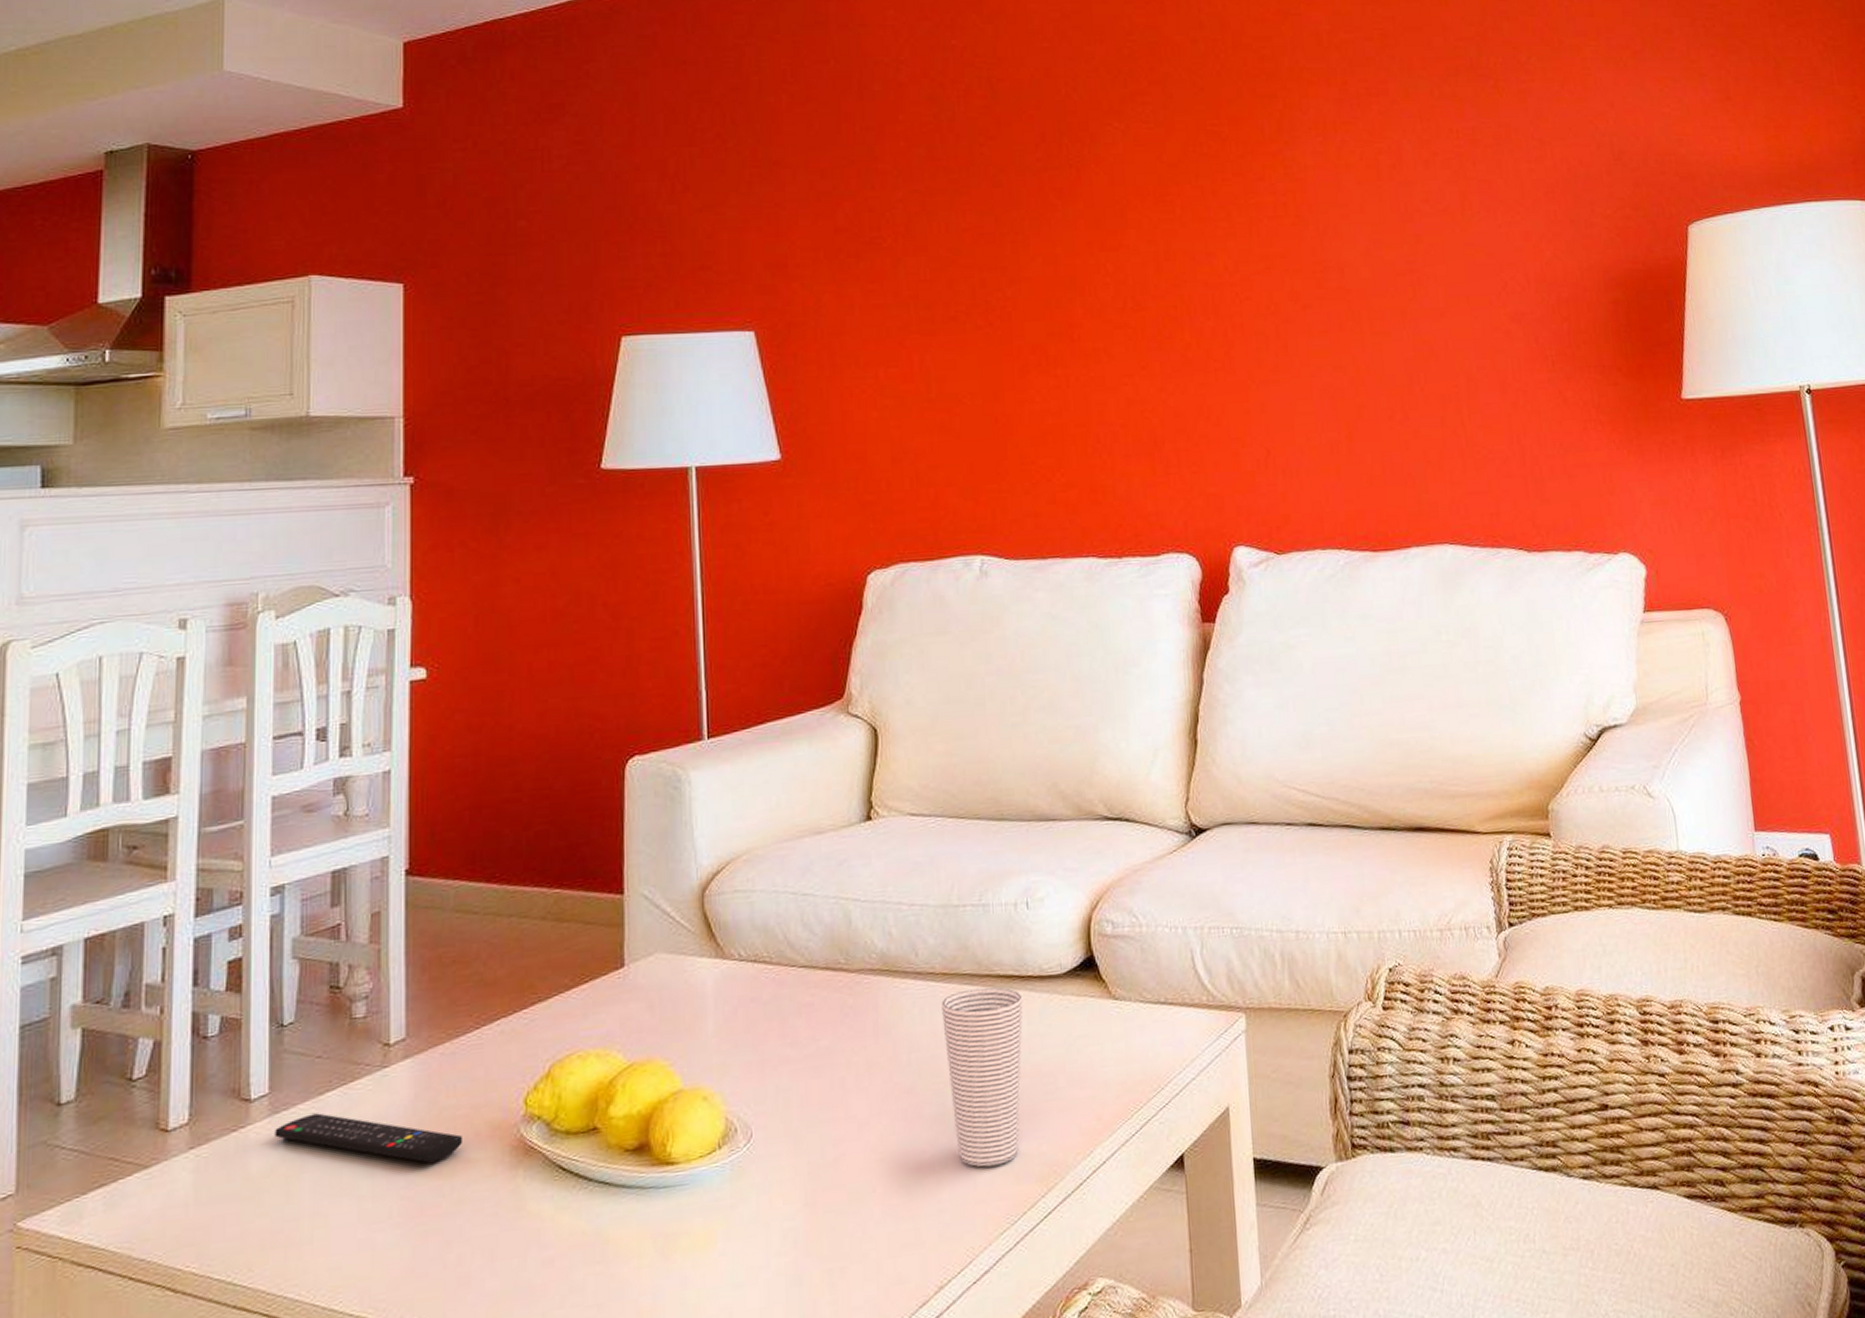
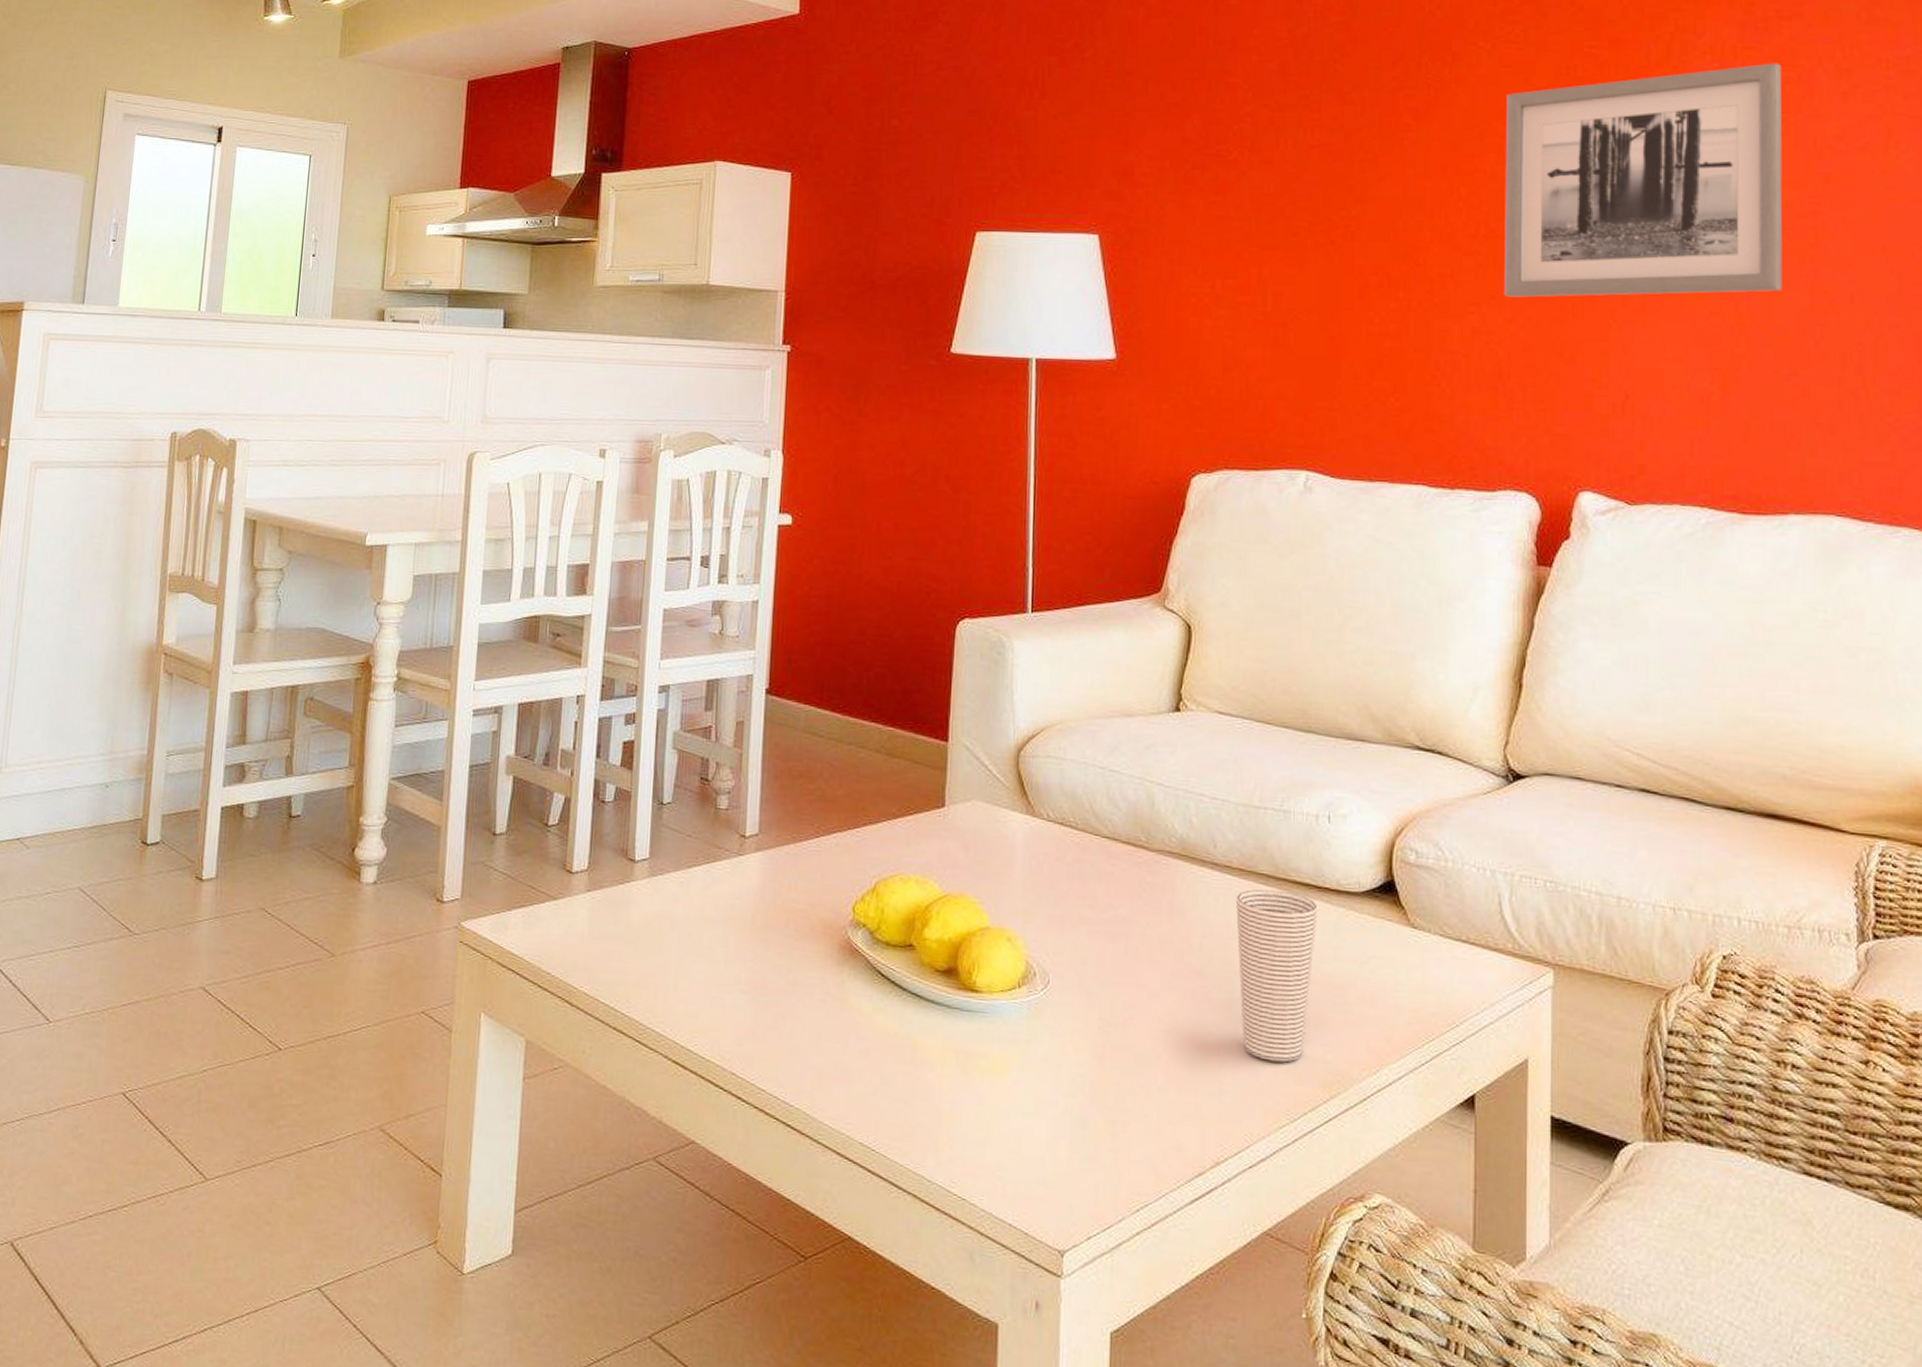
remote control: present [275,1113,463,1163] -> none [652,882,801,945]
wall art: none [1142,136,1391,366] -> present [1505,63,1783,298]

